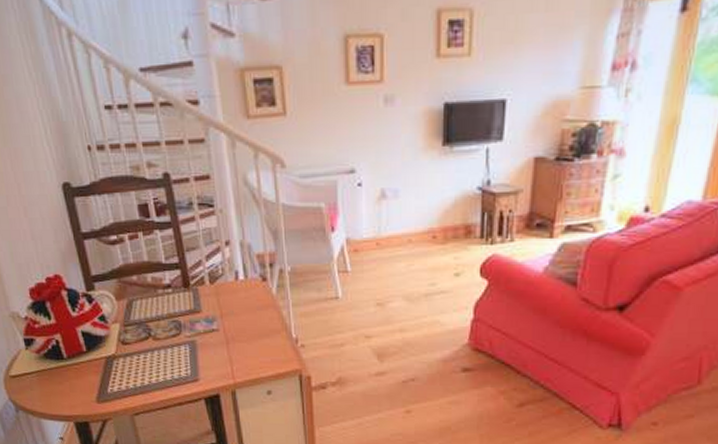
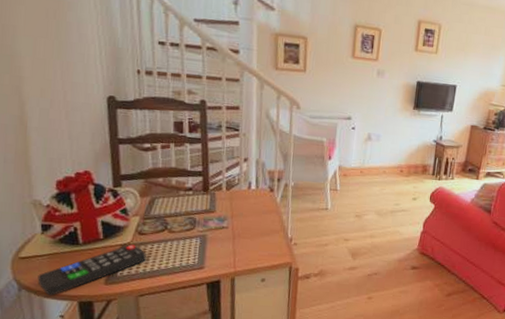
remote control: none [31,356,135,417] -> present [37,244,146,296]

